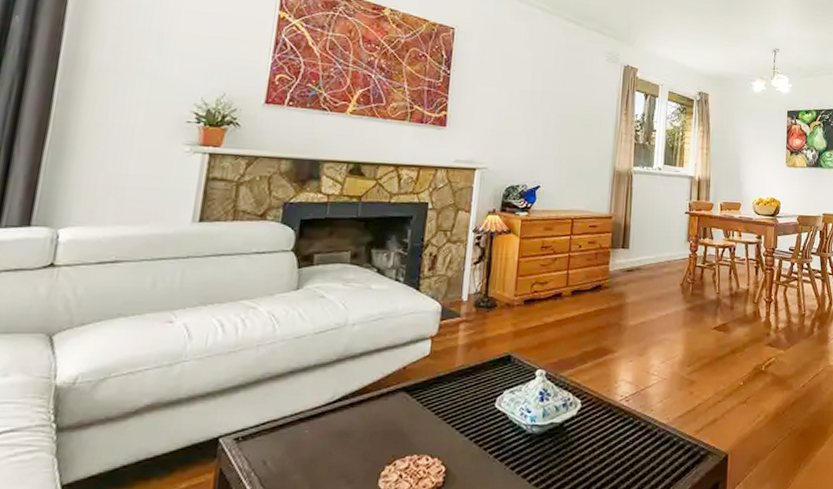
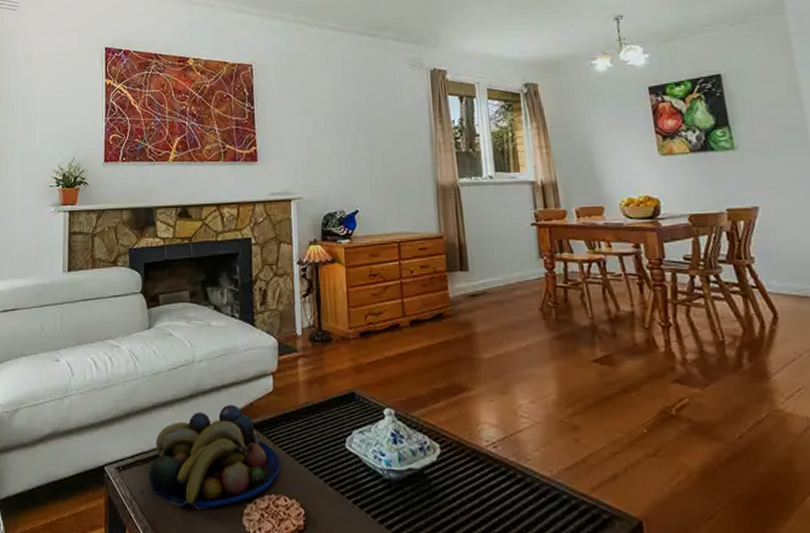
fruit bowl: none [275,369,428,476] -> present [149,405,281,509]

